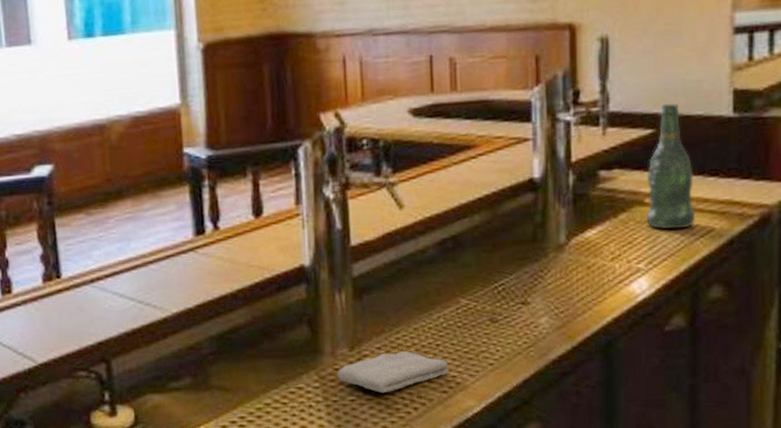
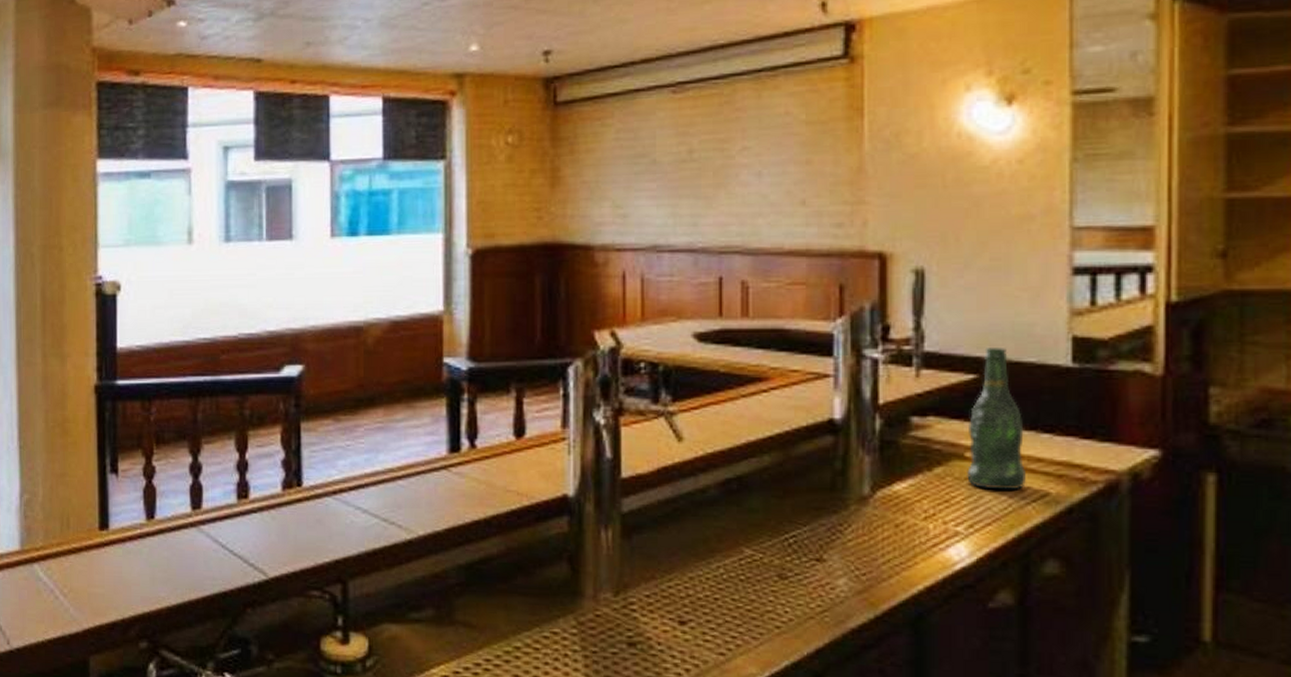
washcloth: present [337,350,449,394] -> none [598,601,728,649]

